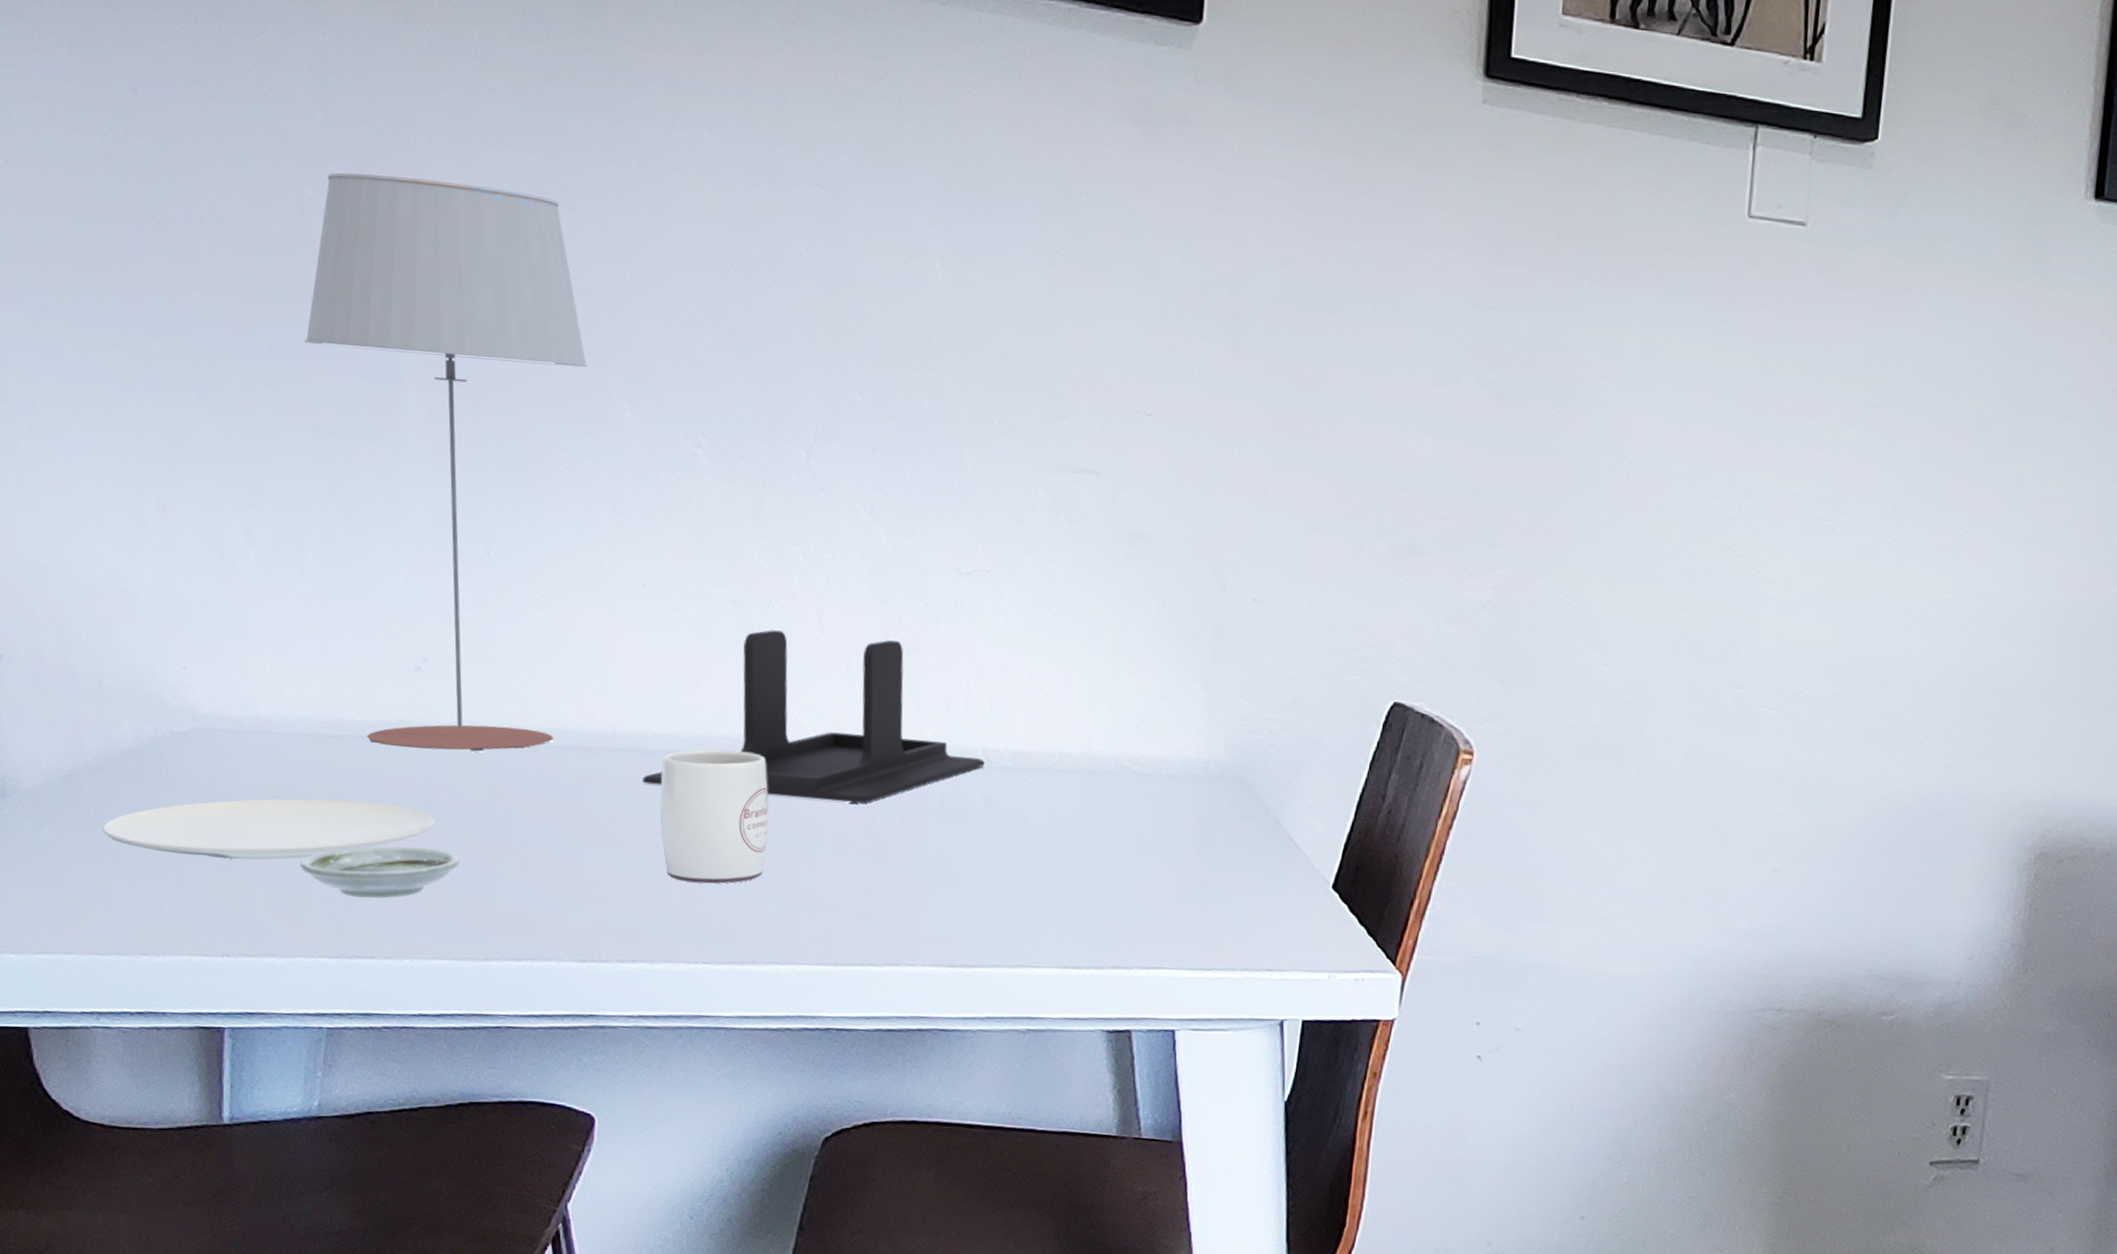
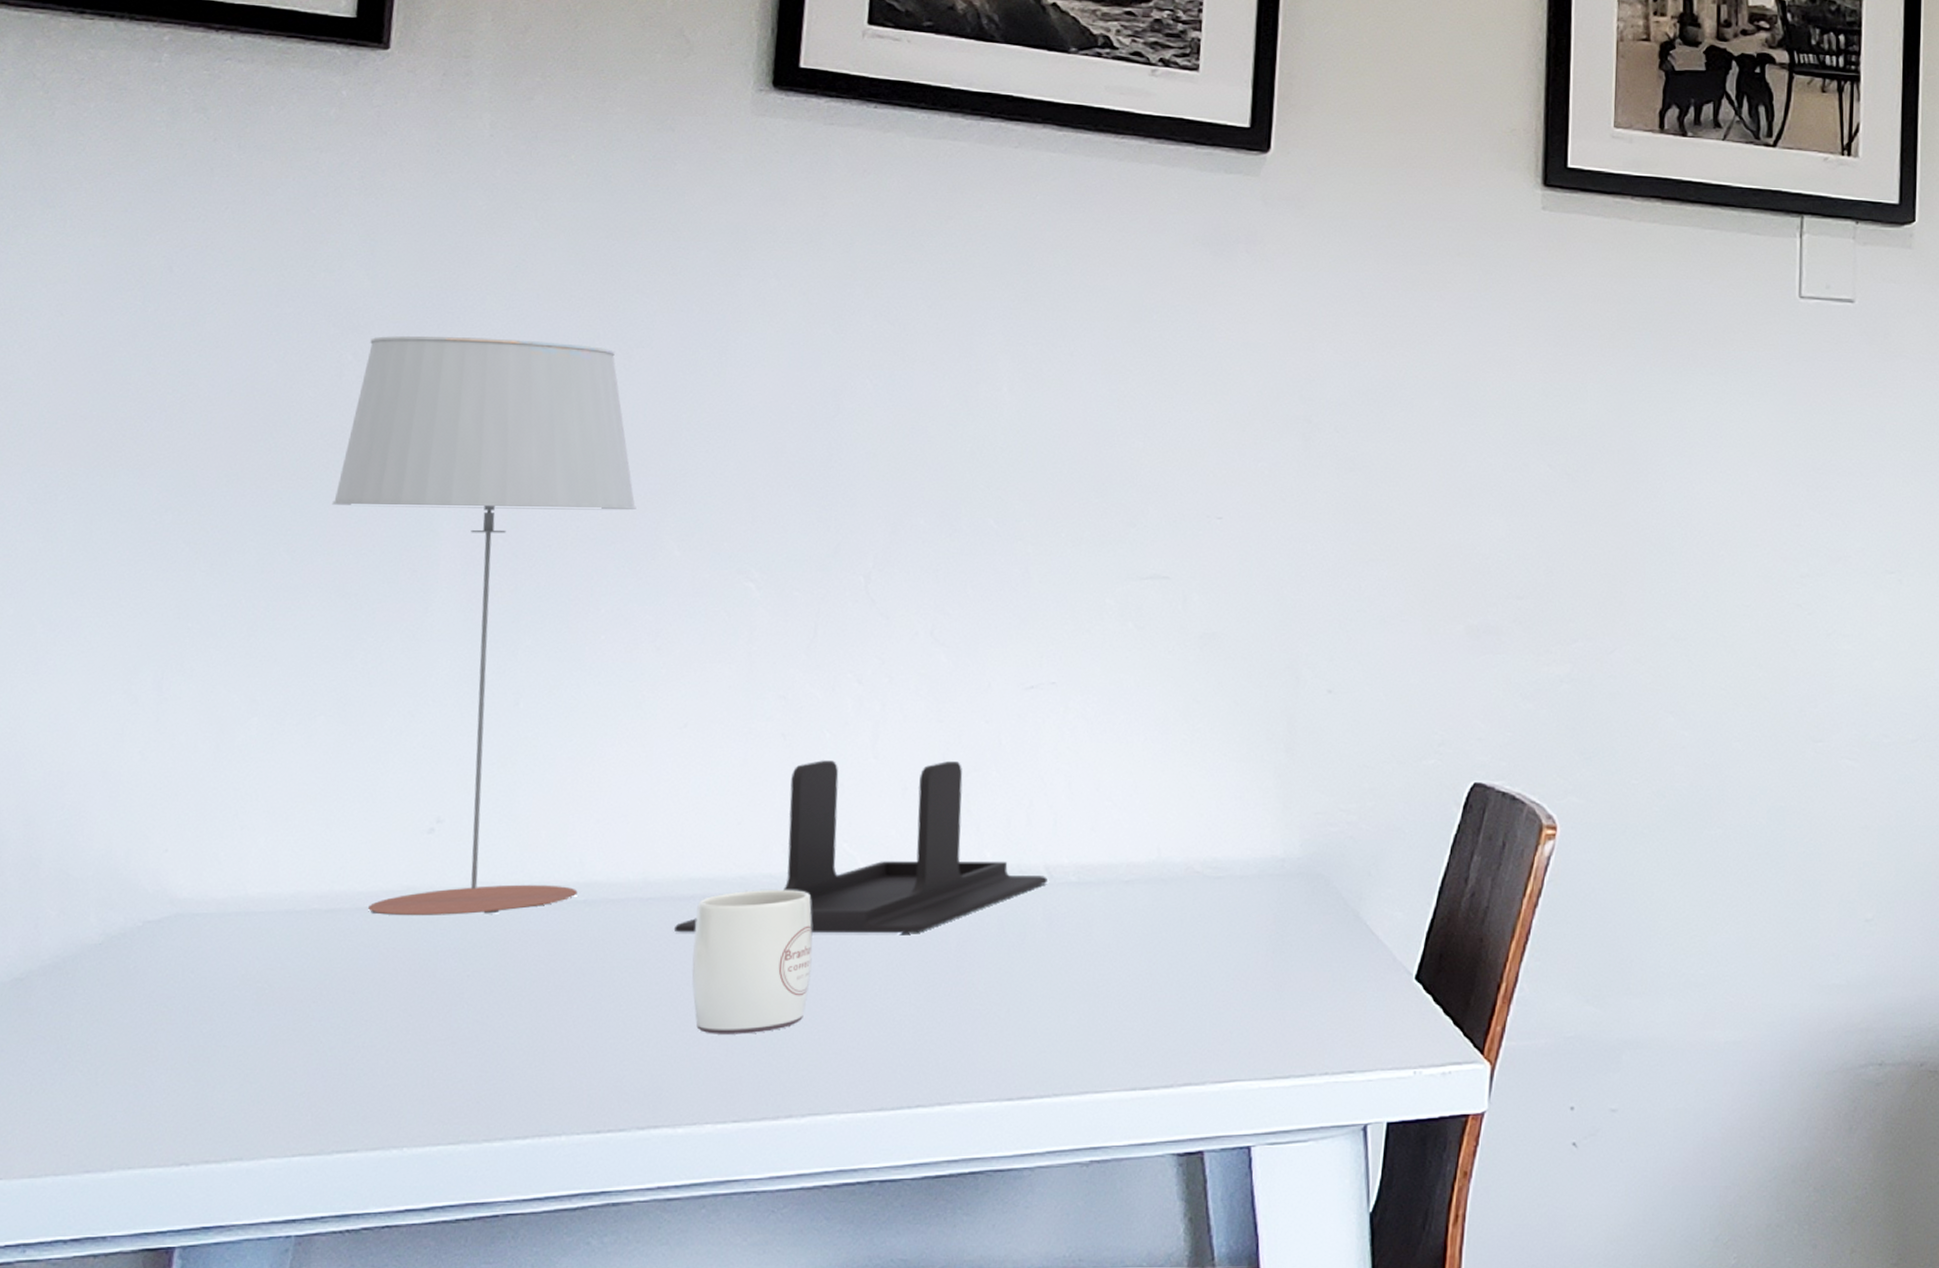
plate: present [103,798,435,860] -> none [53,978,439,1055]
saucer: present [300,846,460,899] -> none [279,1024,464,1085]

